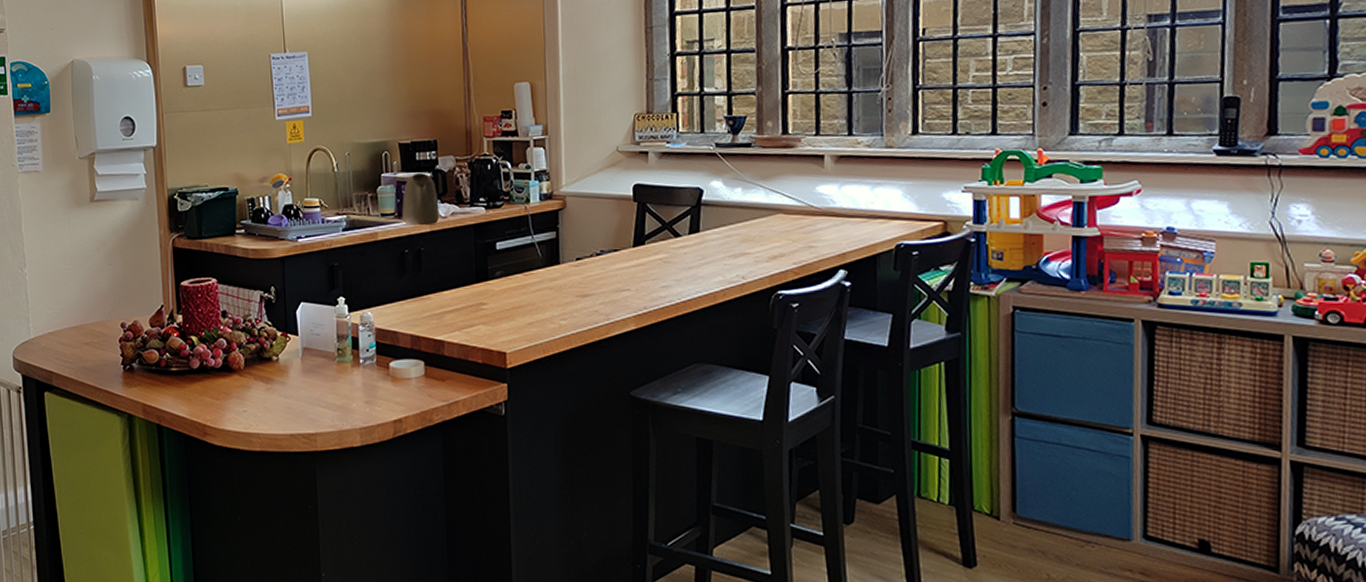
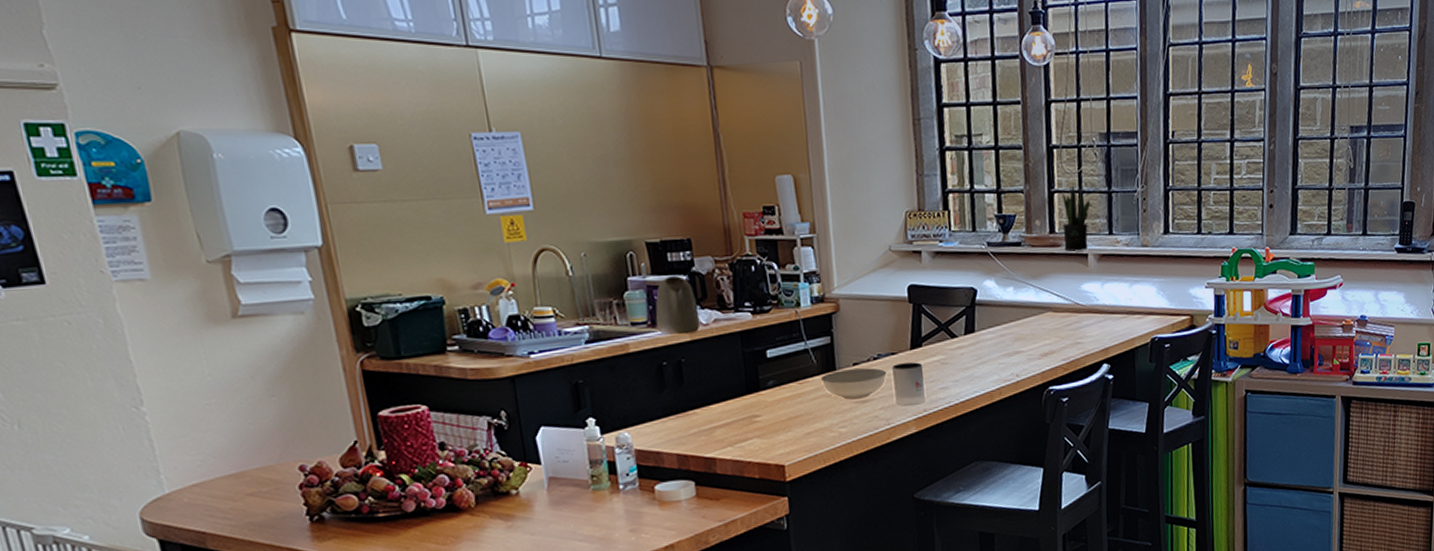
bowl: none [545,263,609,293] -> present [821,367,887,400]
mug: none [614,259,647,304] -> present [892,362,926,407]
potted plant: none [796,85,828,153] -> present [1062,185,1090,252]

